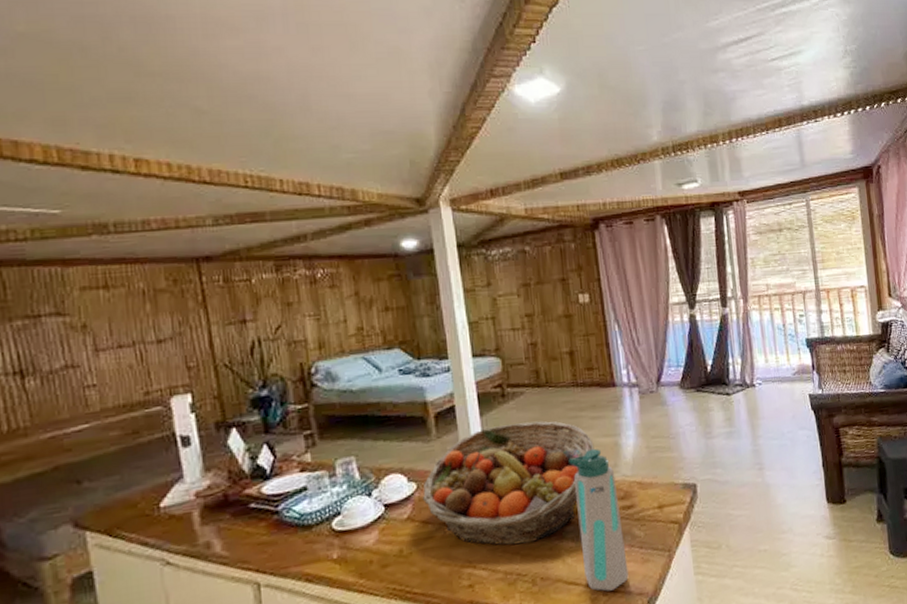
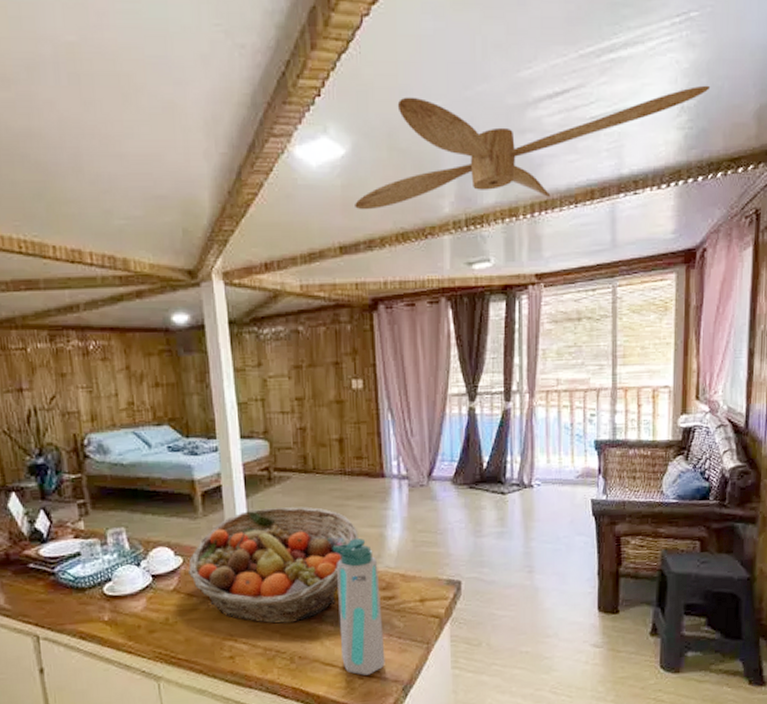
ceiling fan: none [572,33,867,140] -> present [355,85,711,210]

